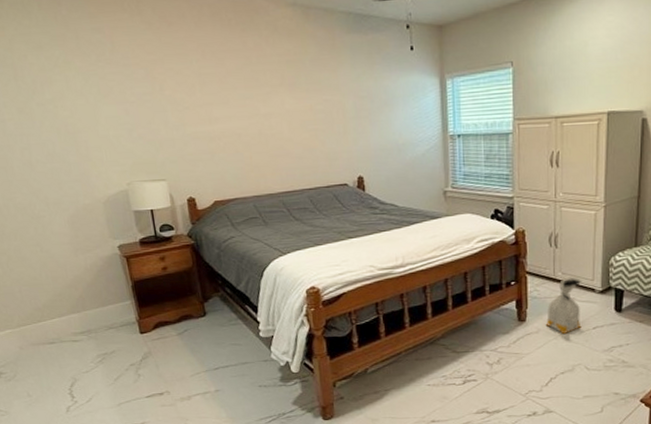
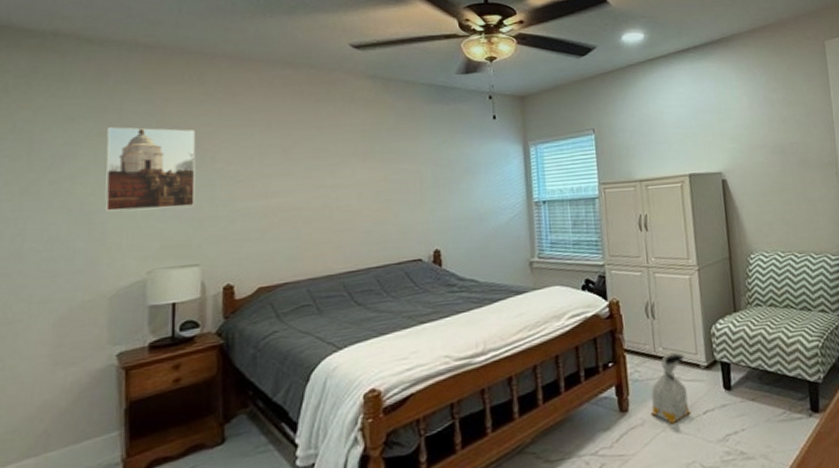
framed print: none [71,55,153,132] -> present [105,127,196,211]

